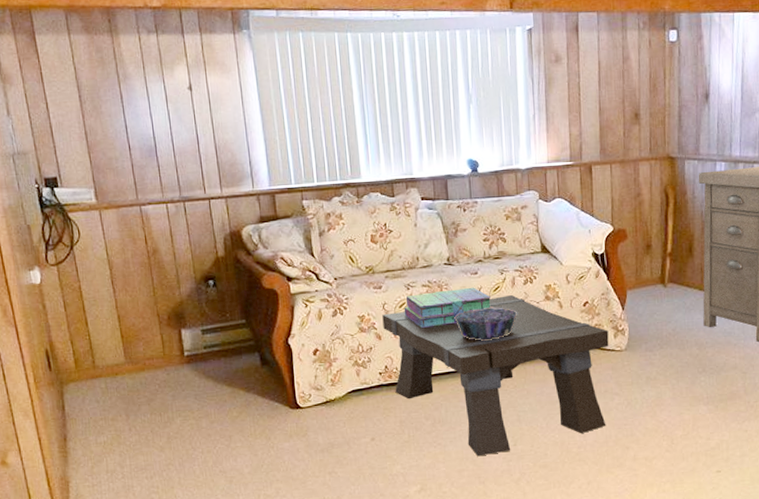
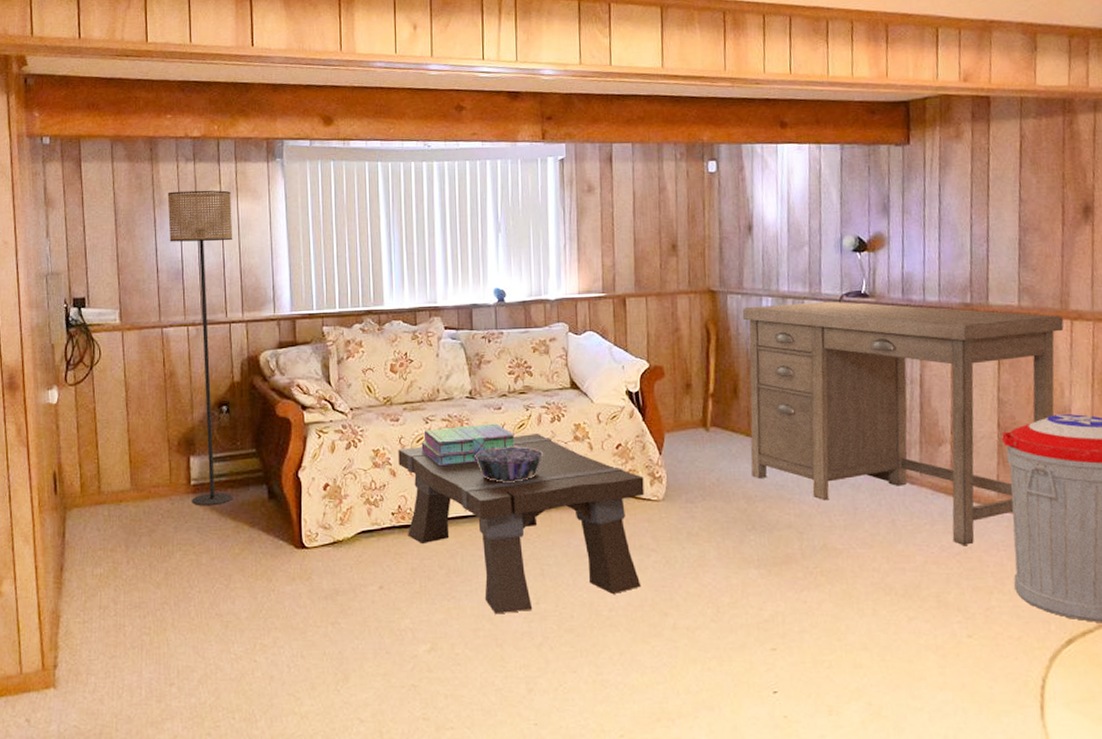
floor lamp: none [131,63,227,375] -> present [167,190,233,506]

